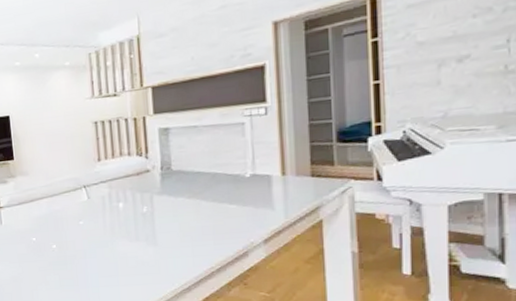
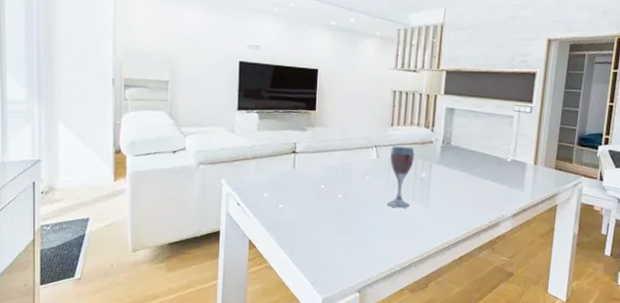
cup: none [102,180,135,251] -> present [387,146,415,208]

